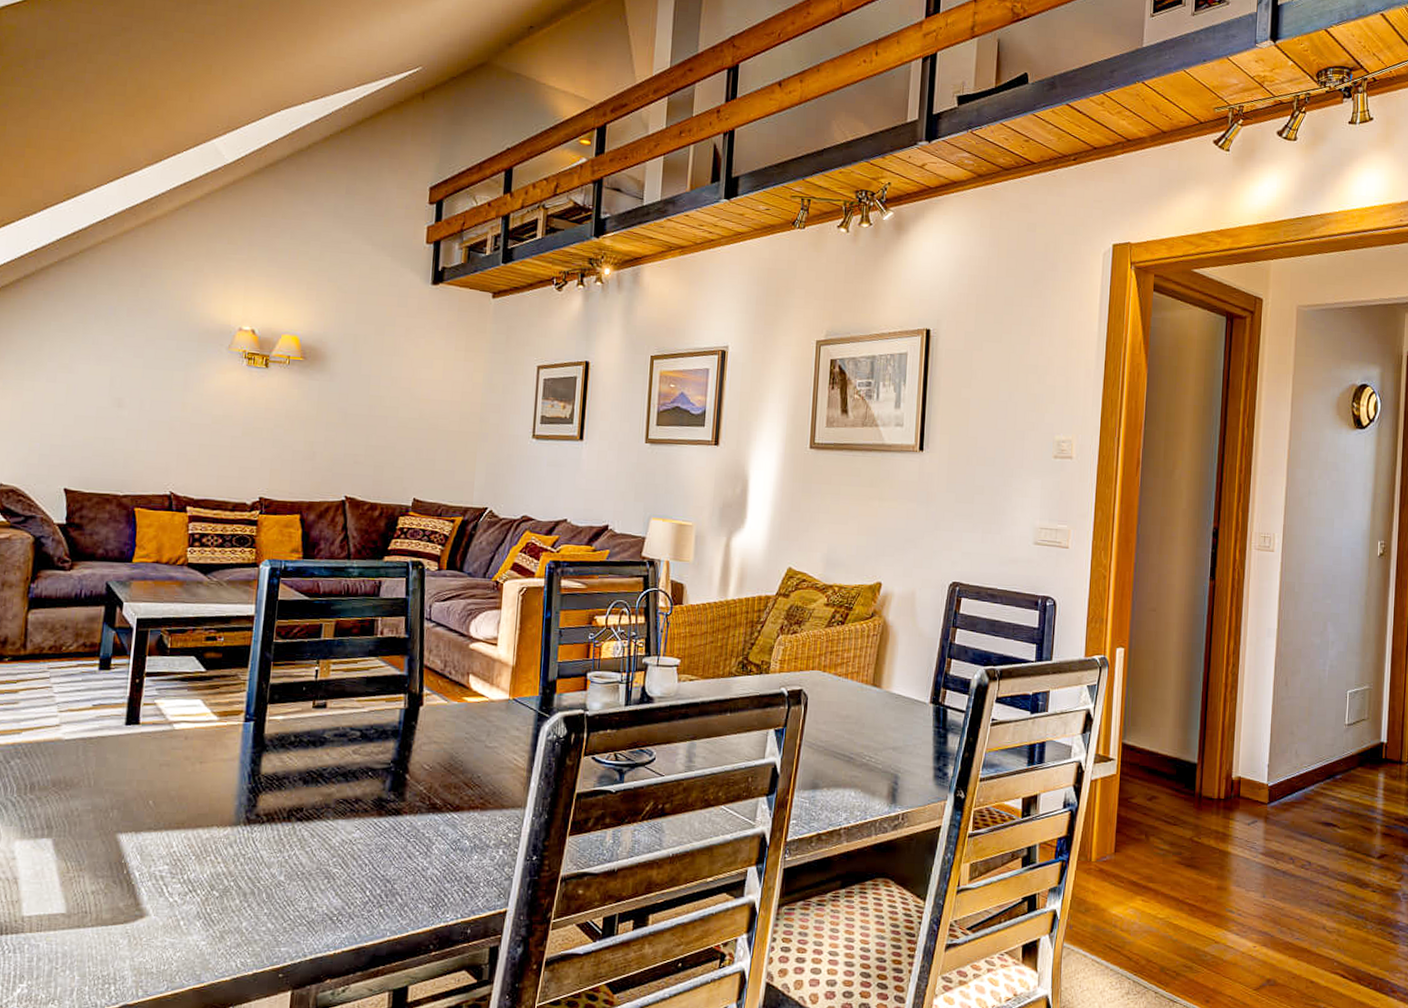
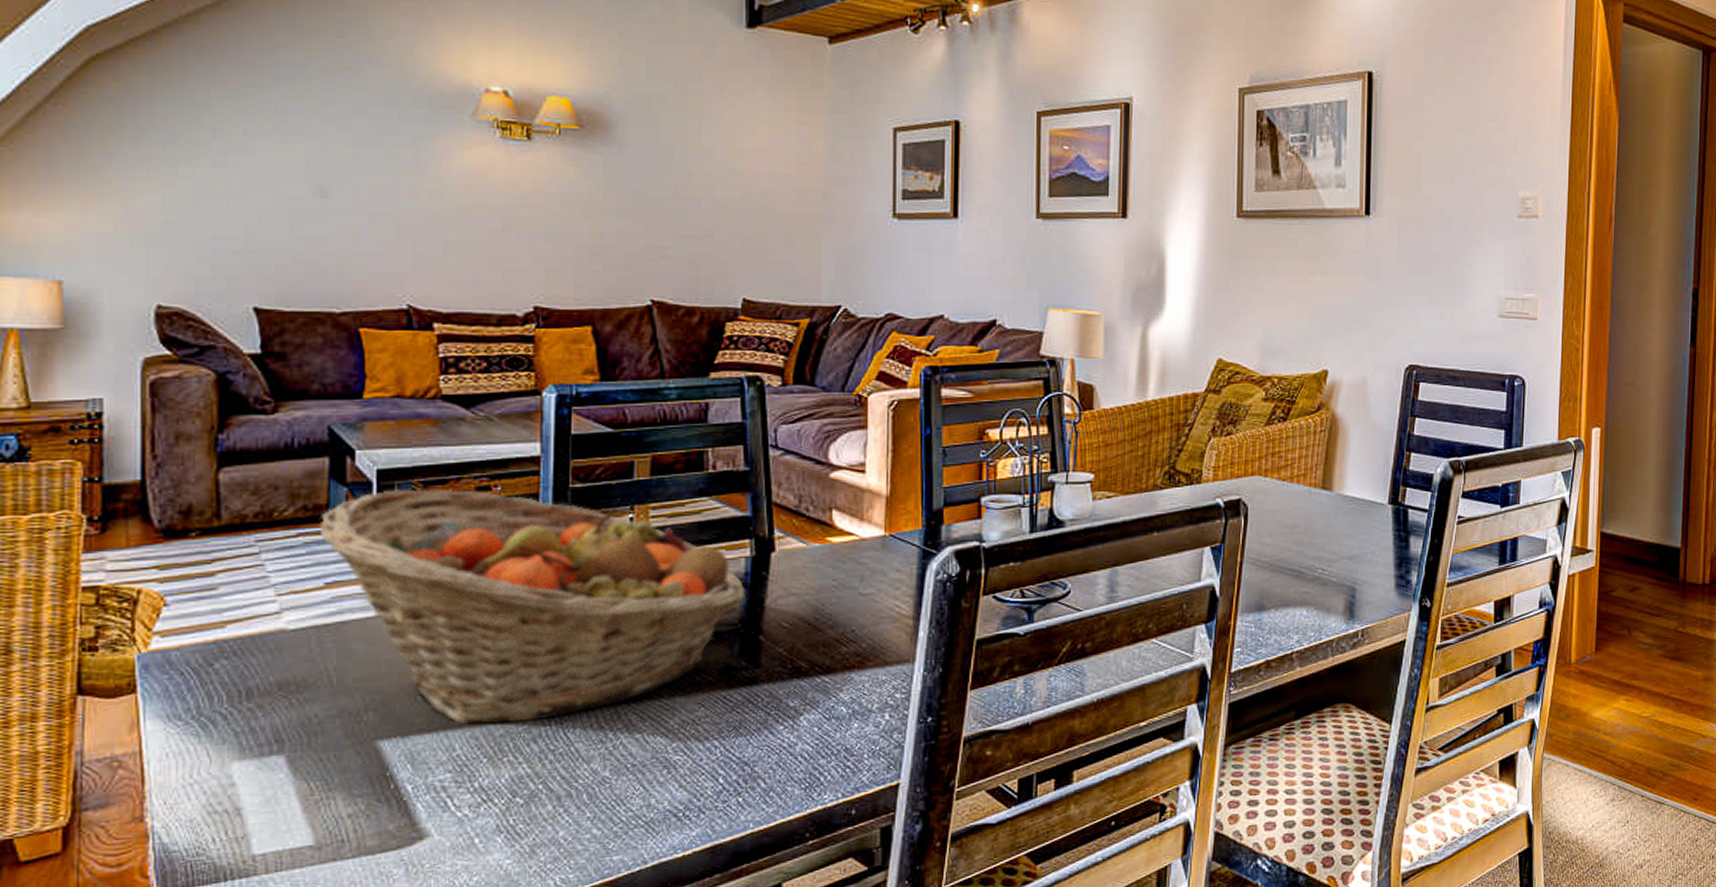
fruit basket: none [93,635,398,830] -> present [319,489,745,725]

